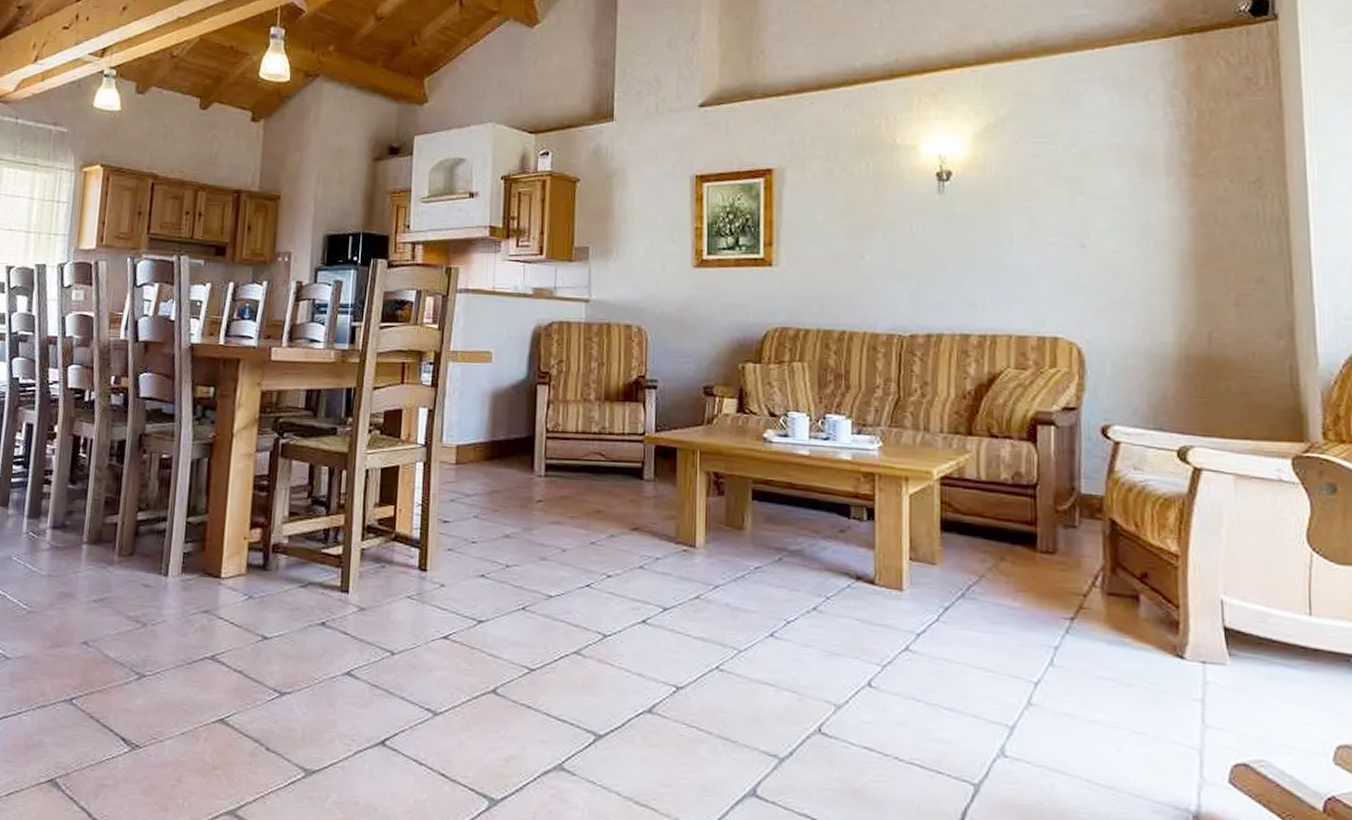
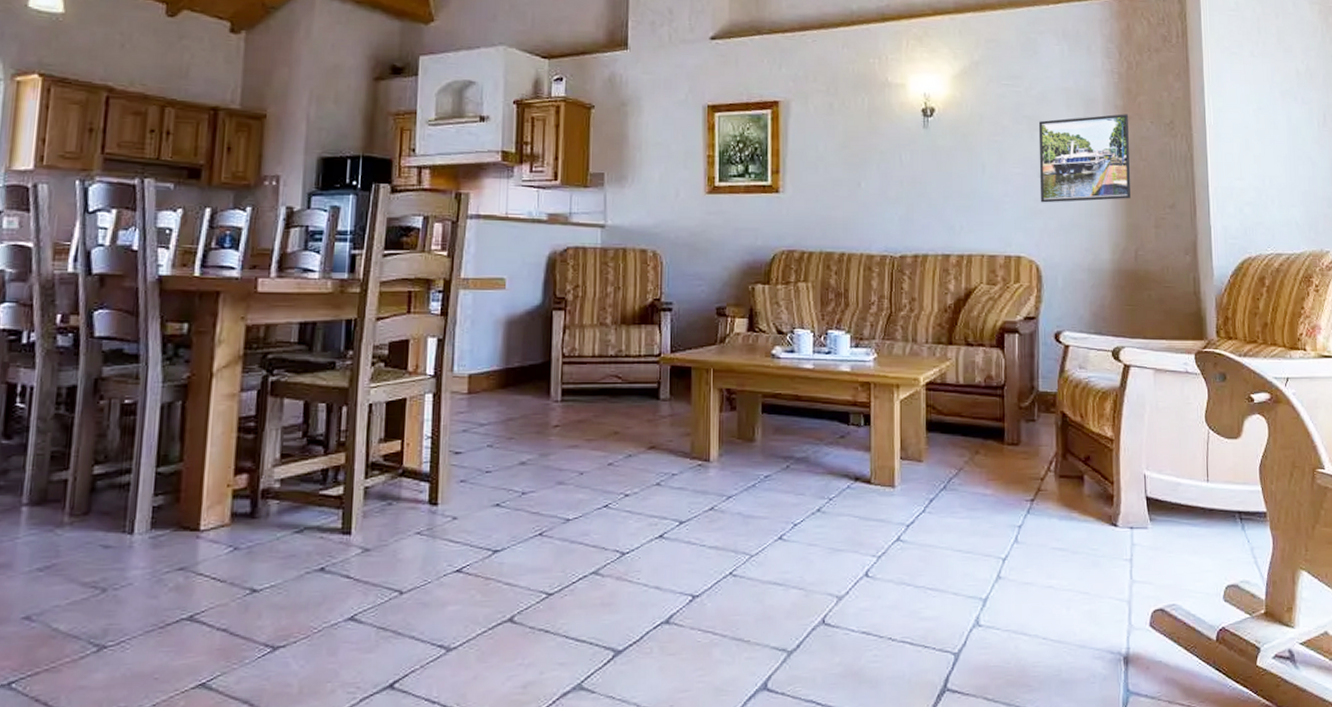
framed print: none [1080,171,1202,277] -> present [1038,114,1130,203]

